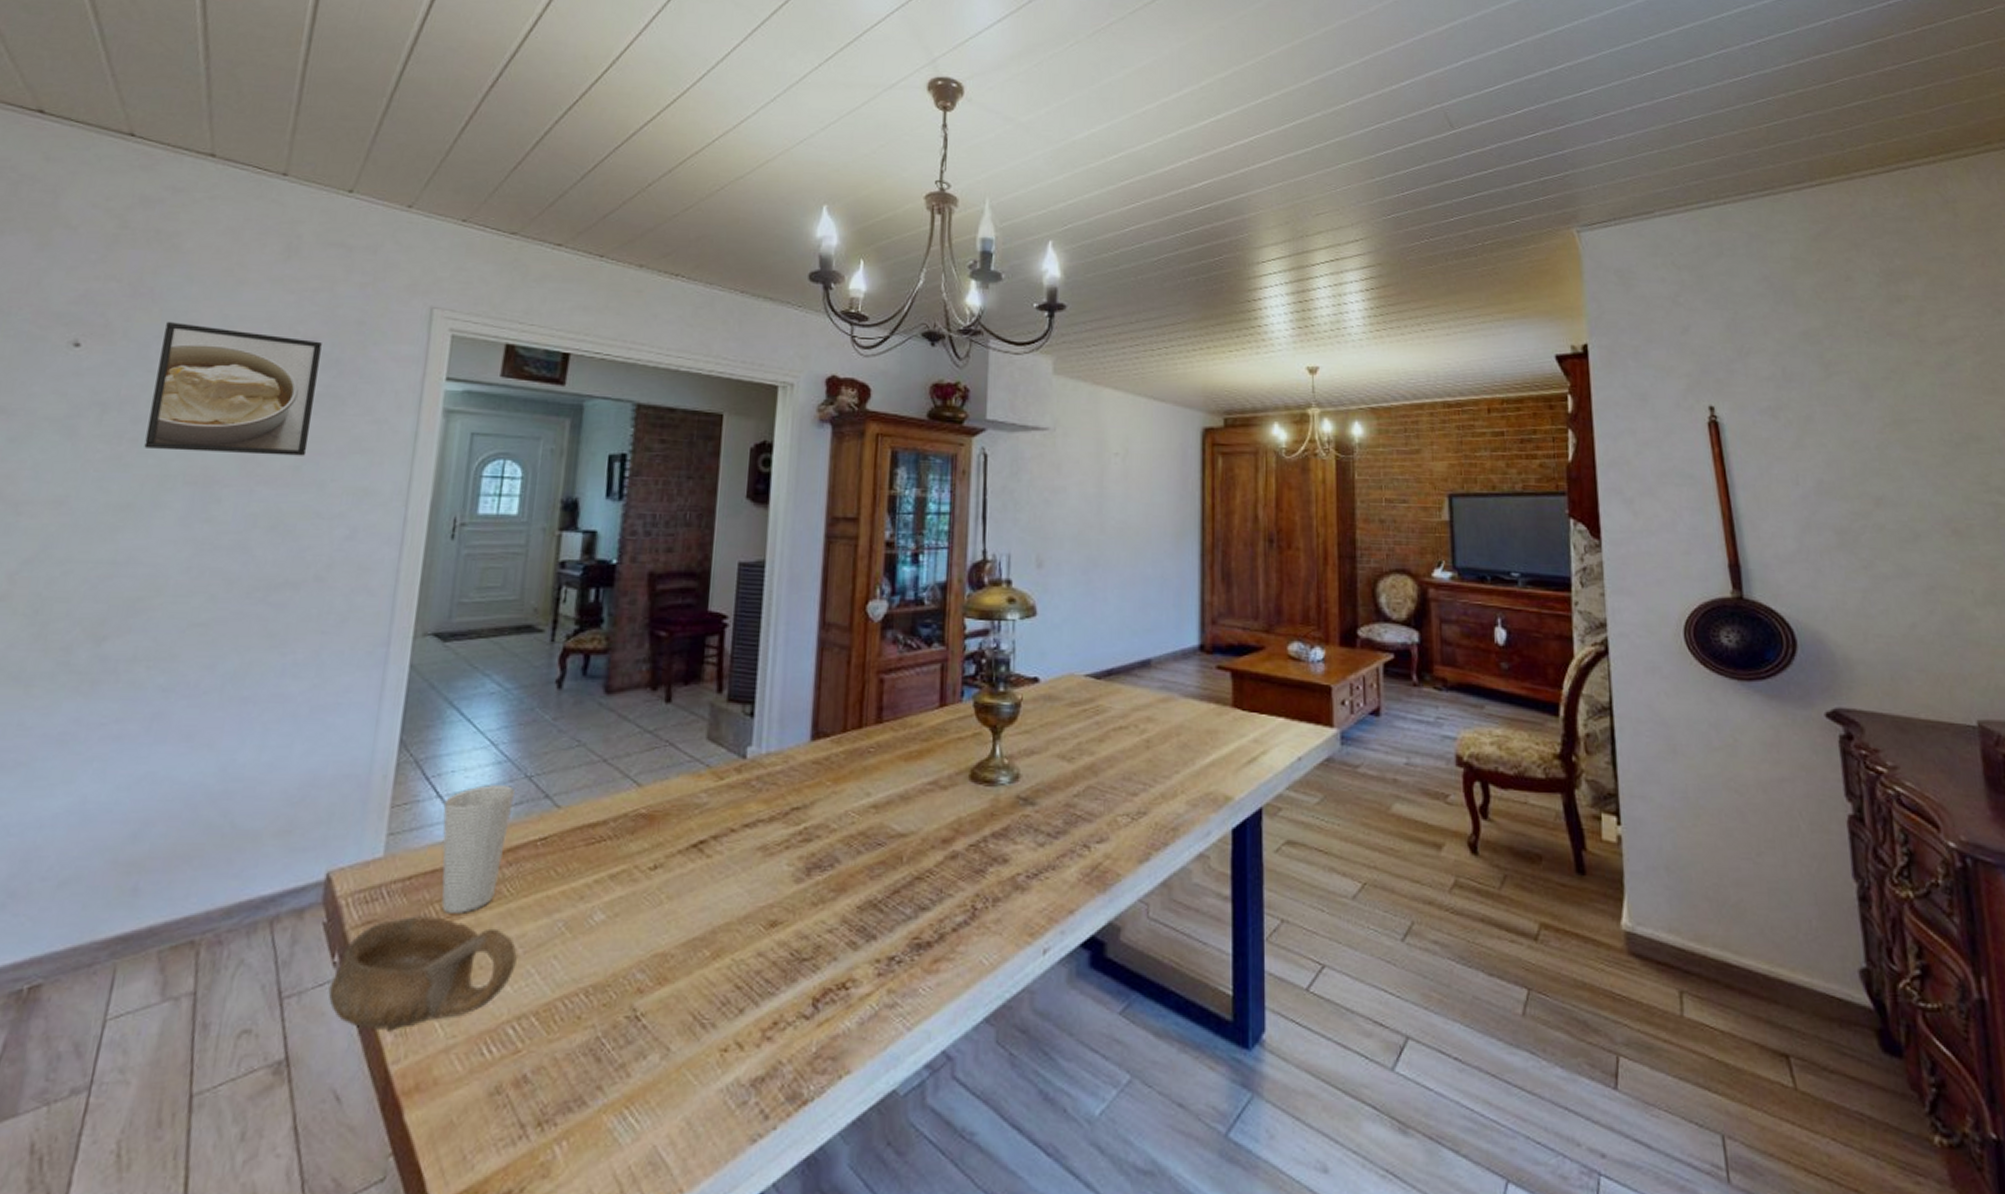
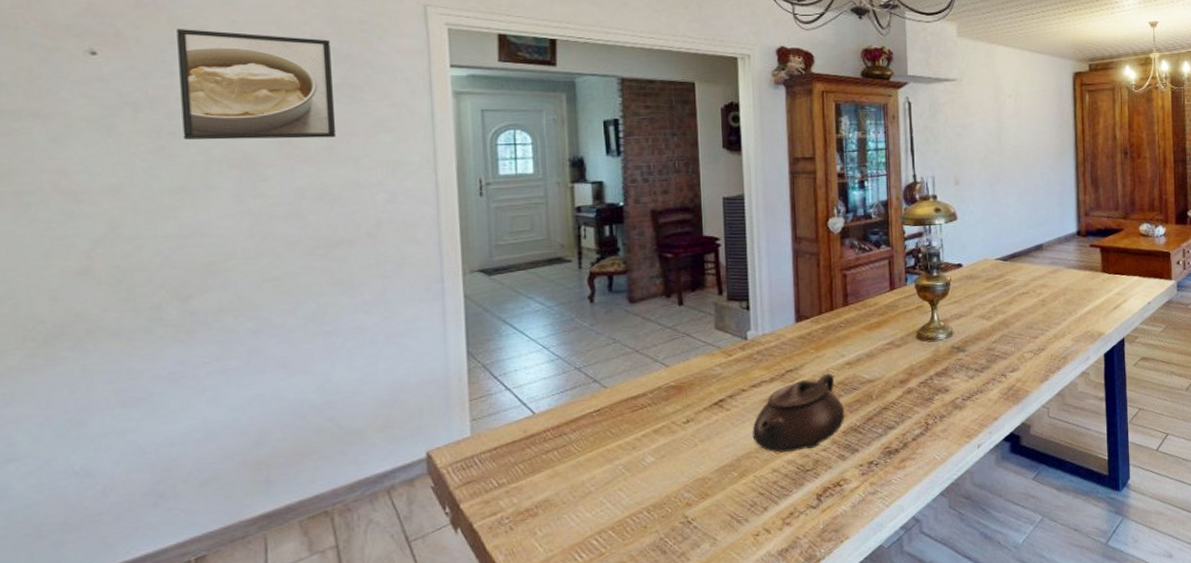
bowl: present [328,916,517,1031] -> none [446,473,591,554]
cup: present [441,785,515,913] -> none [512,376,569,470]
teapot: none [736,817,864,928] -> present [752,373,845,453]

